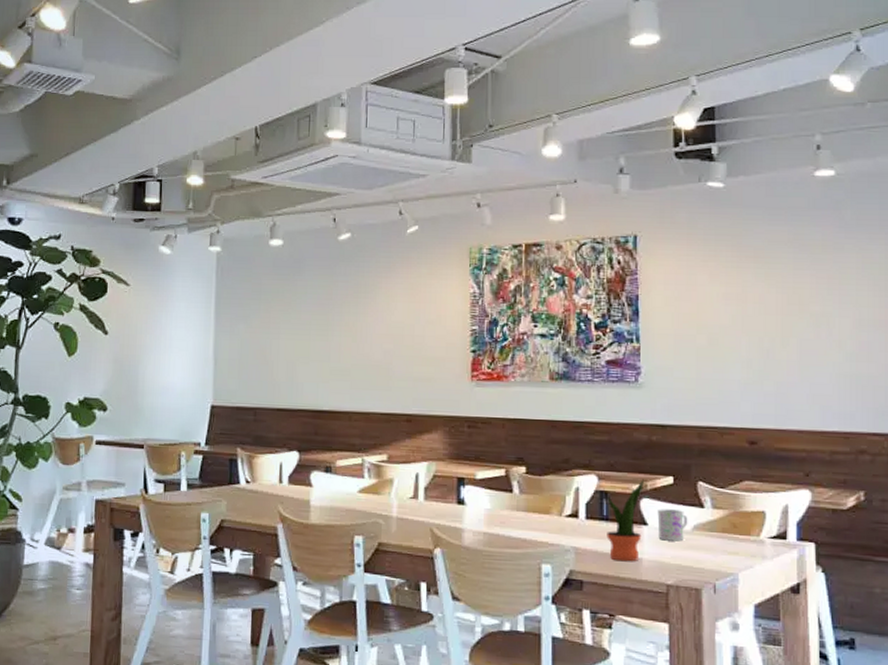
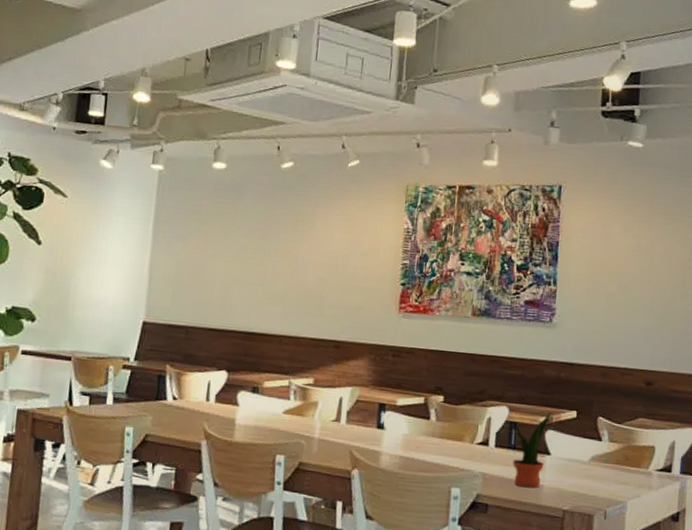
mug: present [657,509,688,542] -> none [559,440,587,471]

